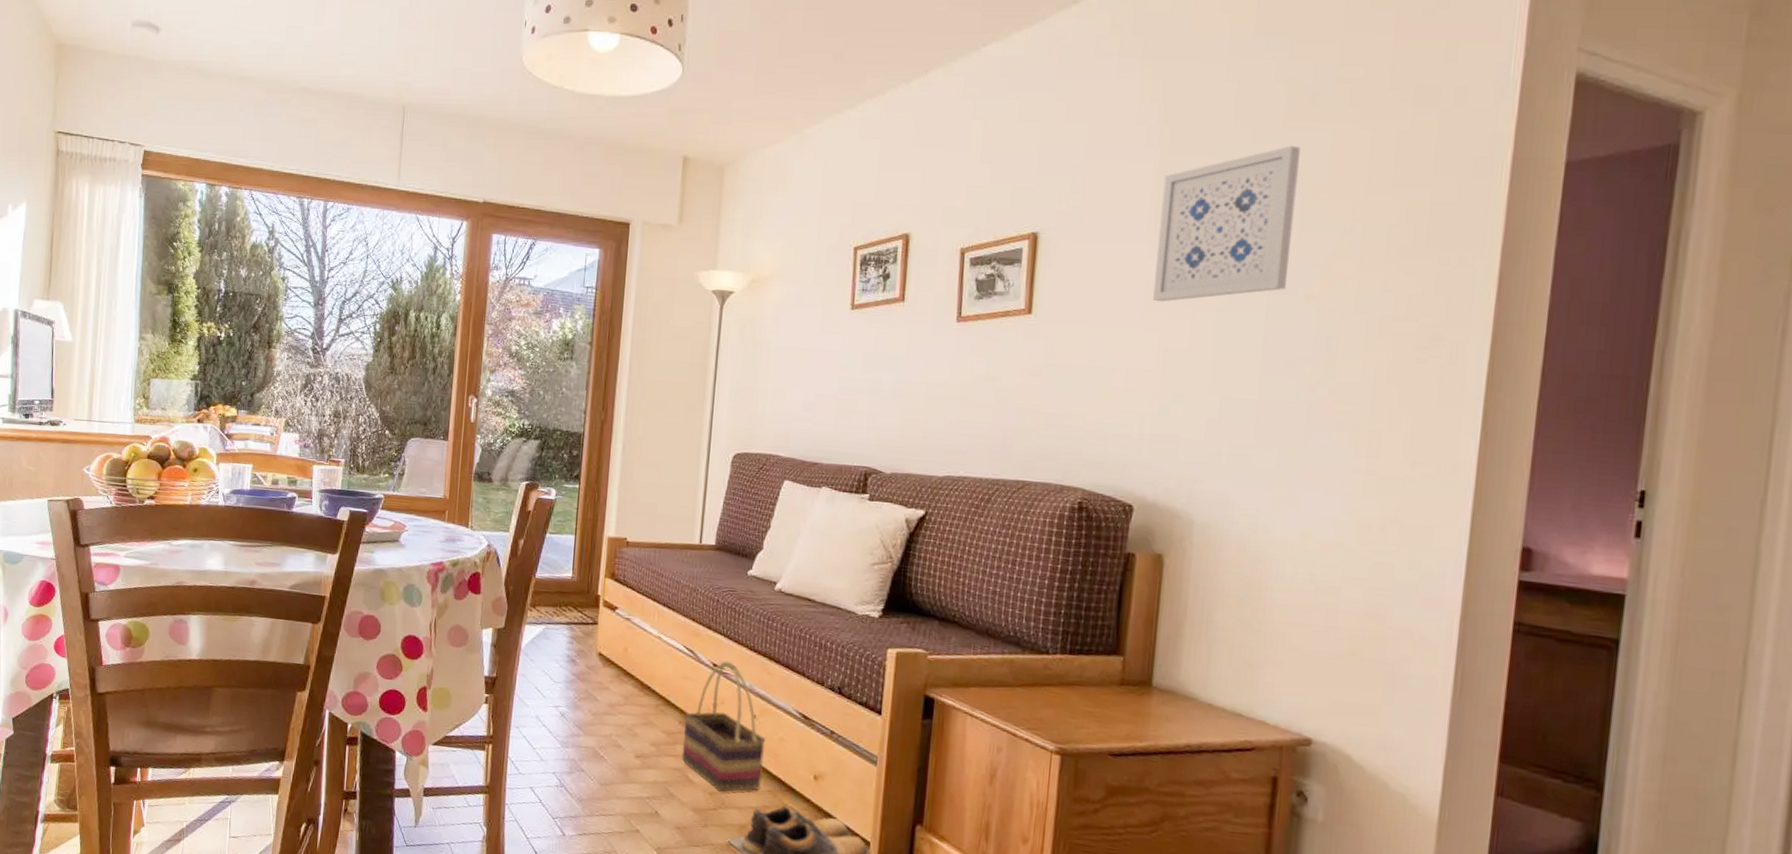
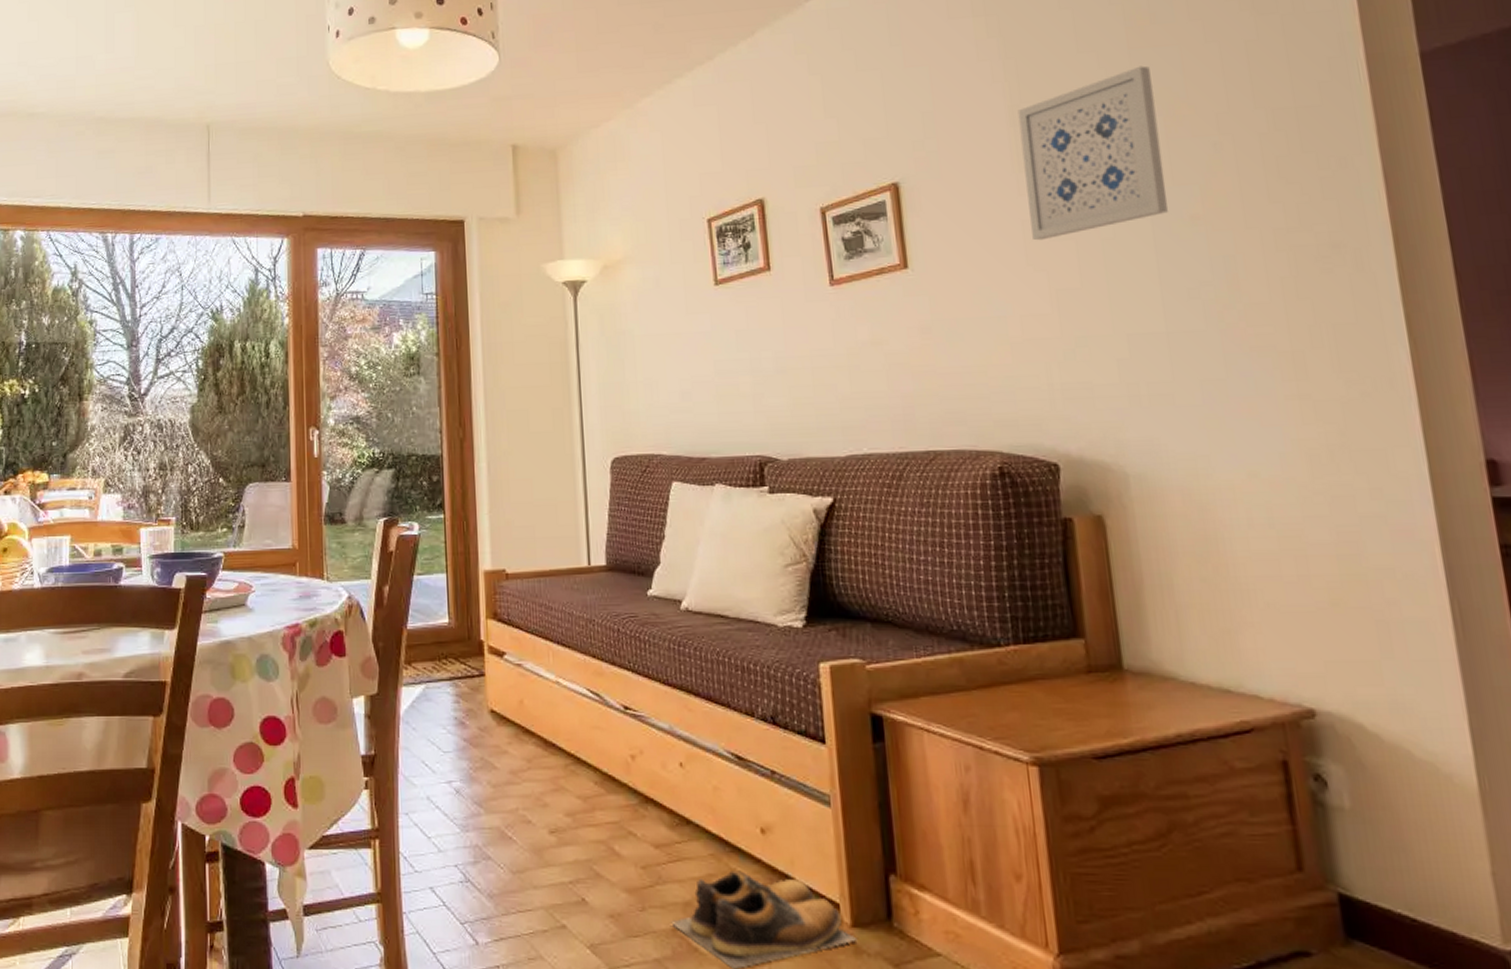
basket: present [681,661,766,792] -> none [600,701,701,863]

